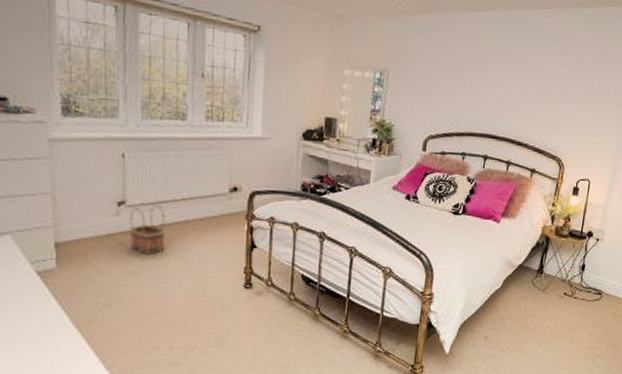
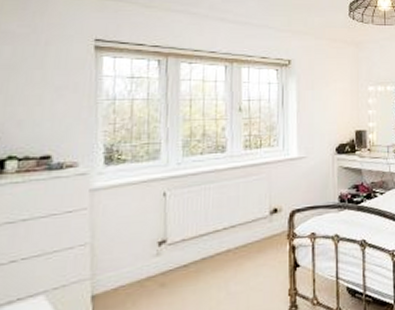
basket: present [129,204,166,254] -> none [169,238,208,292]

